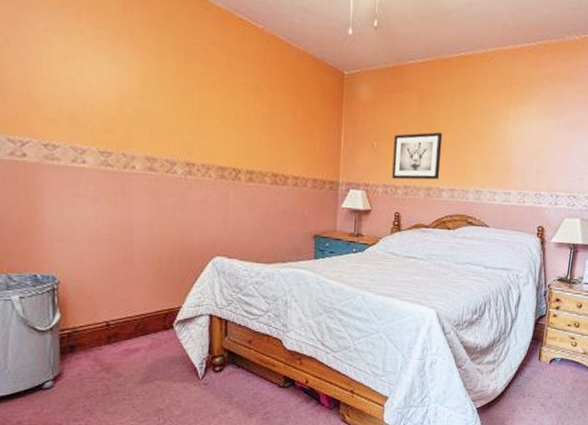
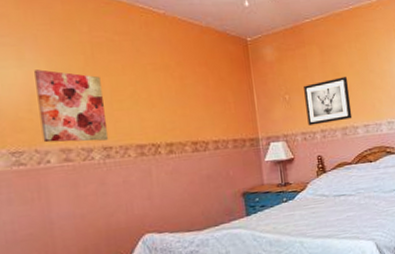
wall art: none [128,69,193,156] -> present [34,69,109,143]

